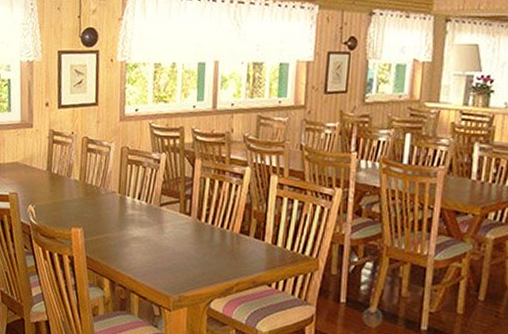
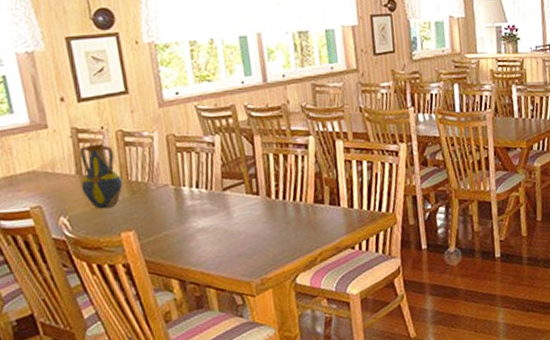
vase: none [48,147,81,204] -> present [79,144,123,209]

